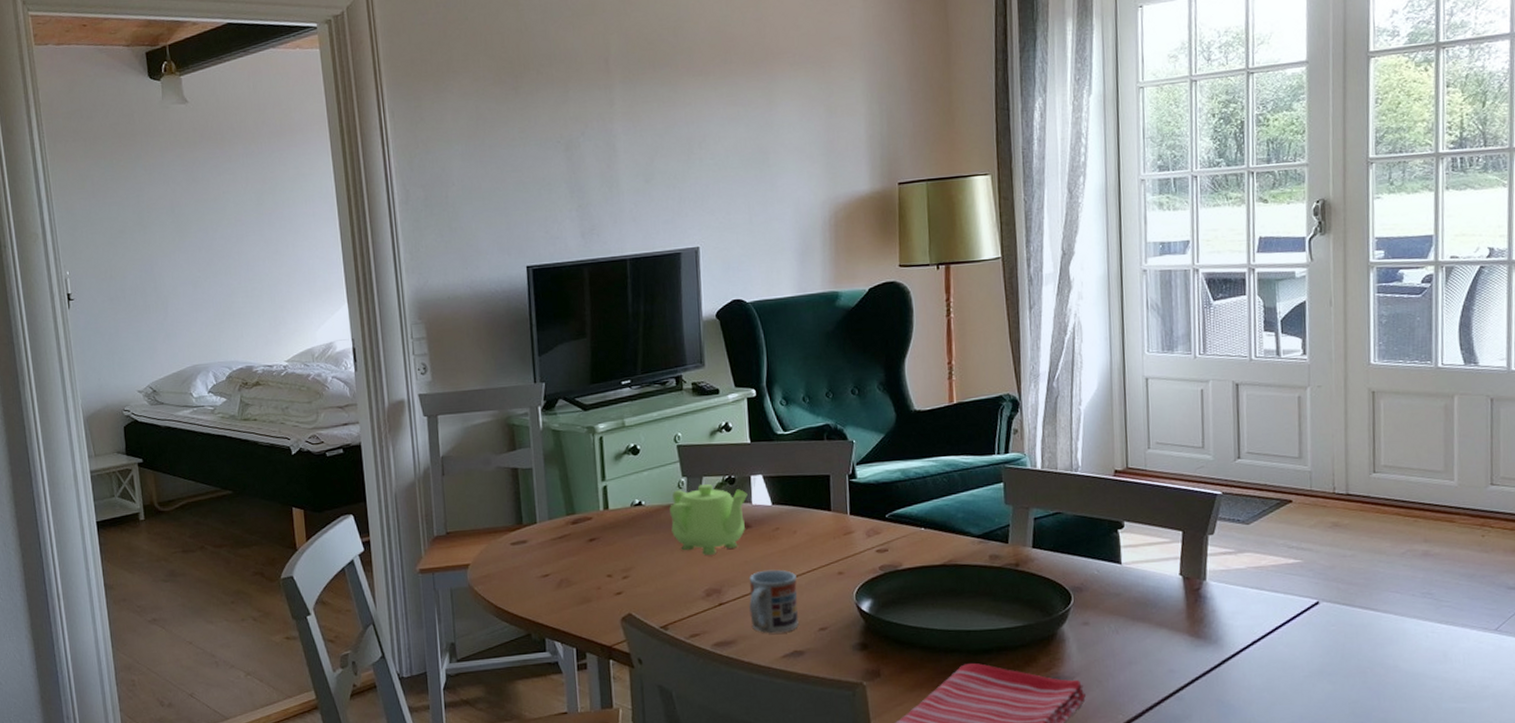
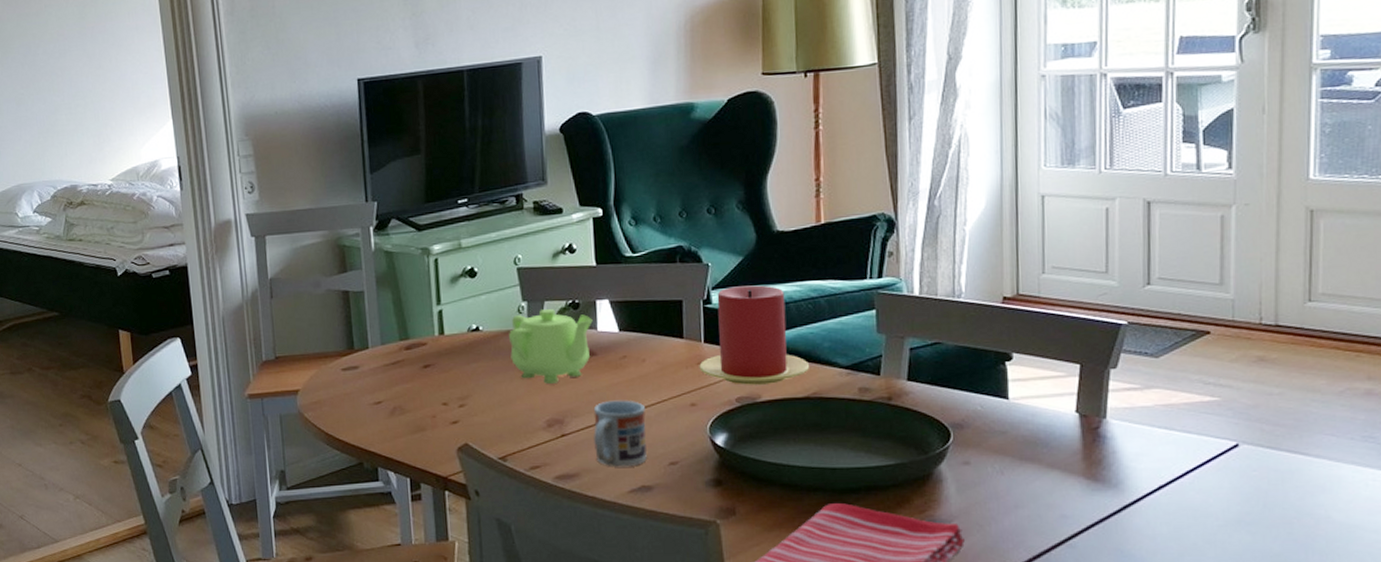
candle: none [845,460,946,554] -> present [699,285,810,385]

